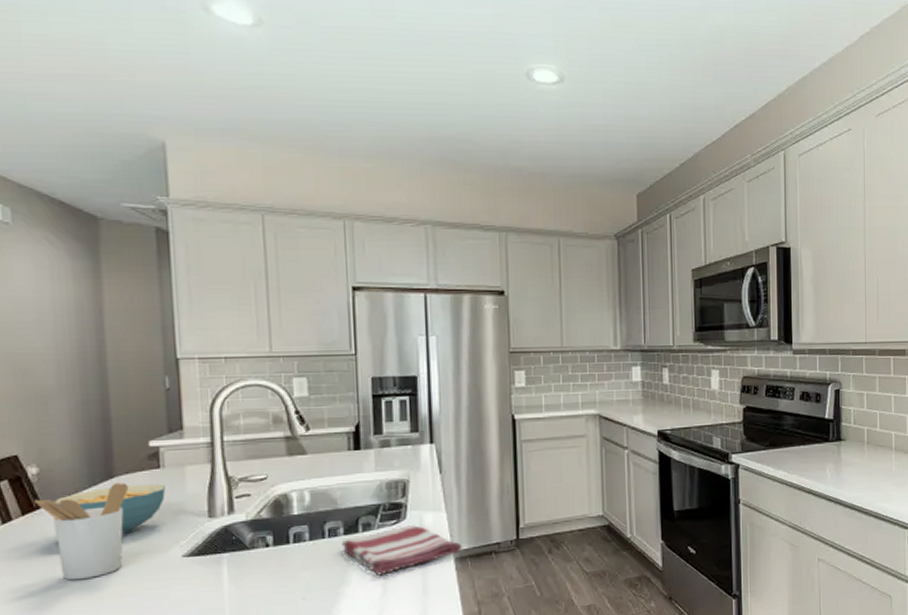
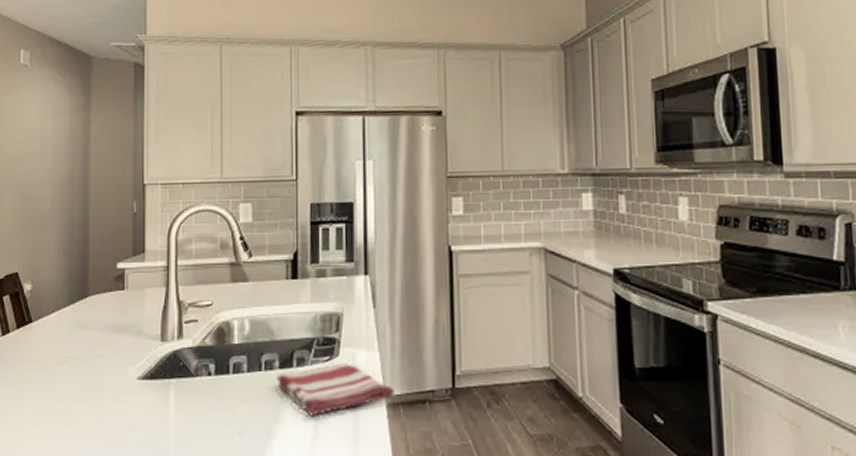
utensil holder: present [33,483,128,581] -> none [26,302,98,395]
cereal bowl: present [54,484,165,534] -> none [41,305,127,352]

